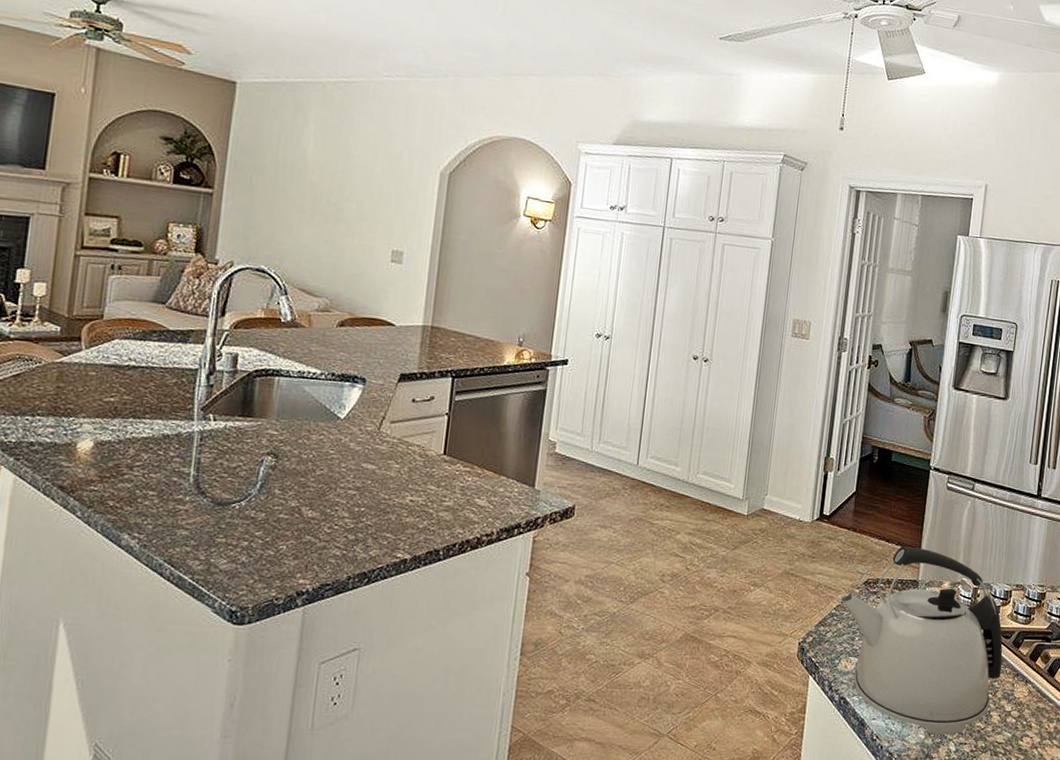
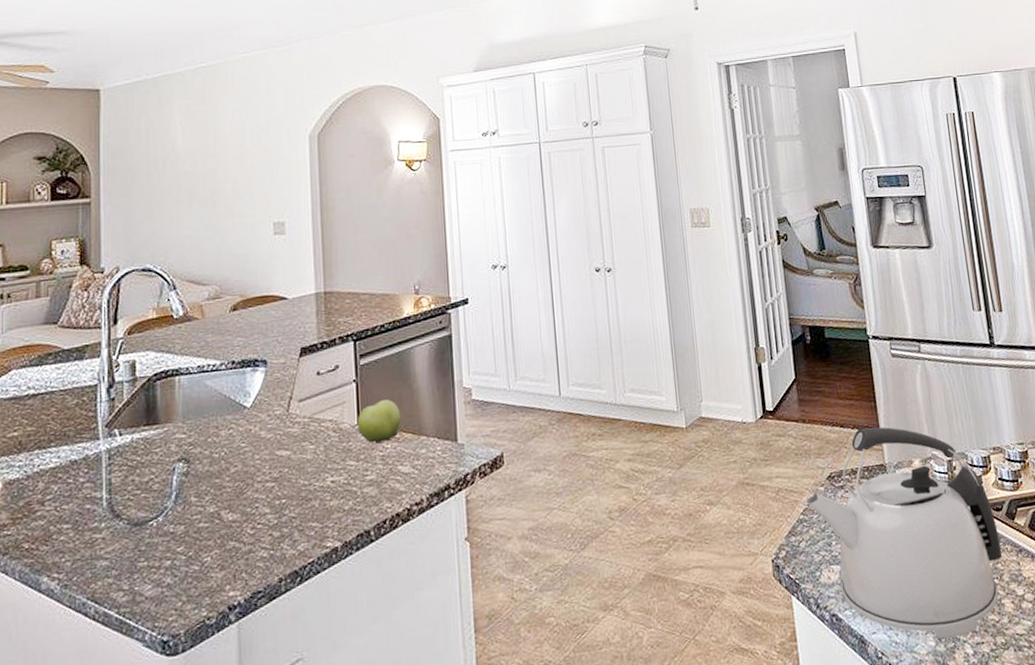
fruit: none [442,434,486,474] -> present [357,399,401,443]

